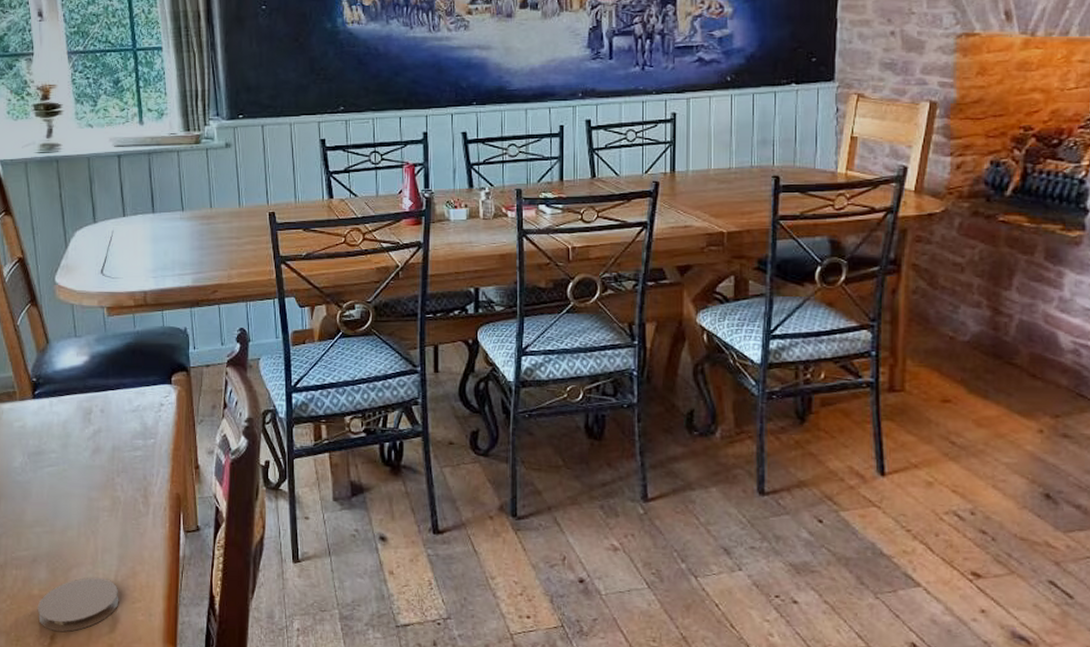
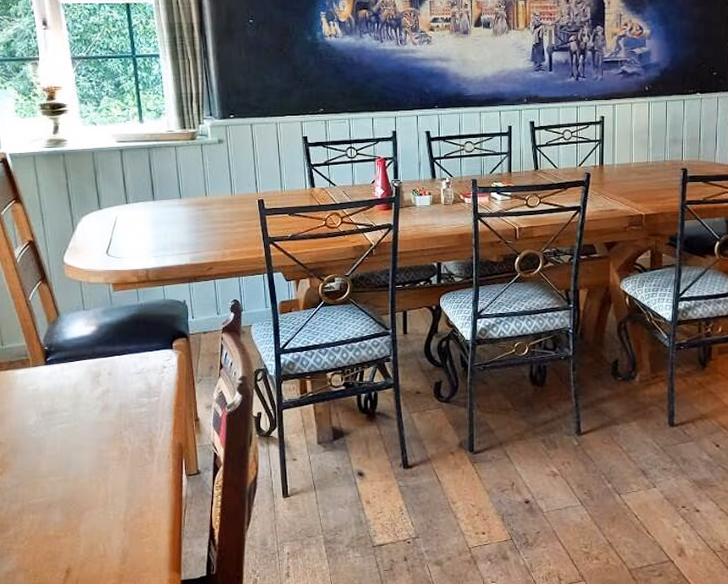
coaster: present [37,577,119,632] -> none [53,518,128,566]

